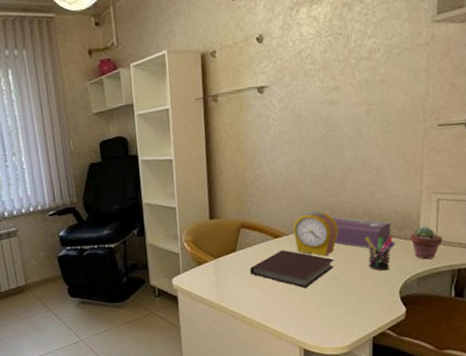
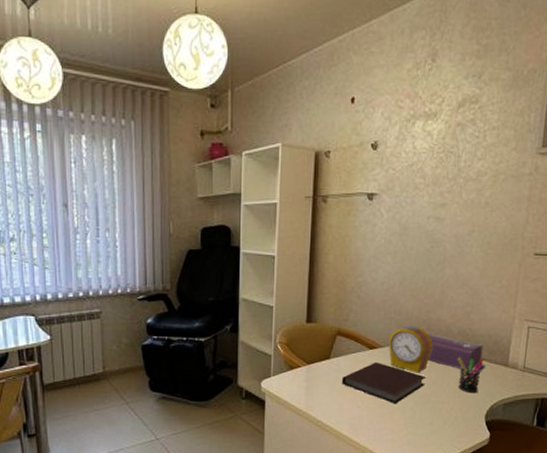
potted succulent: present [410,226,443,260] -> none [499,352,530,386]

